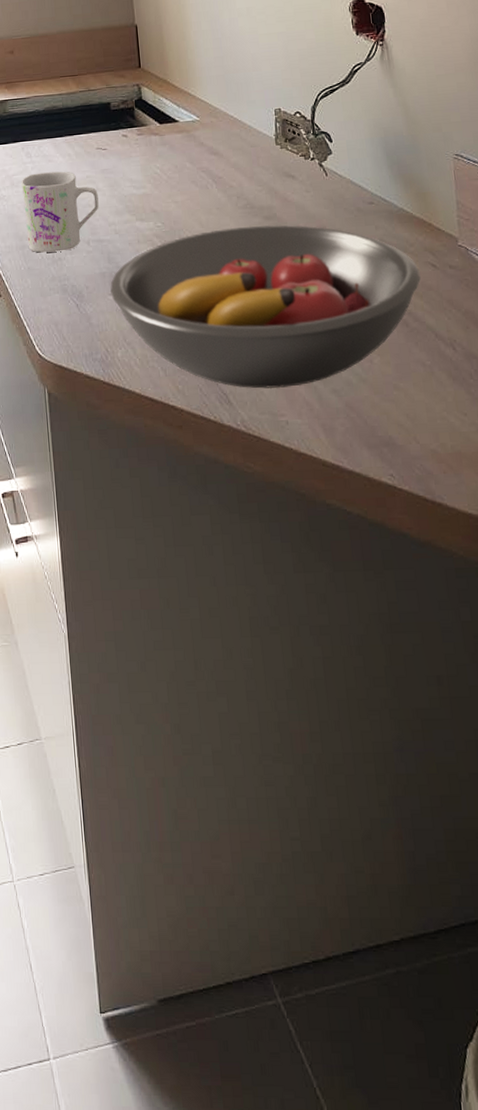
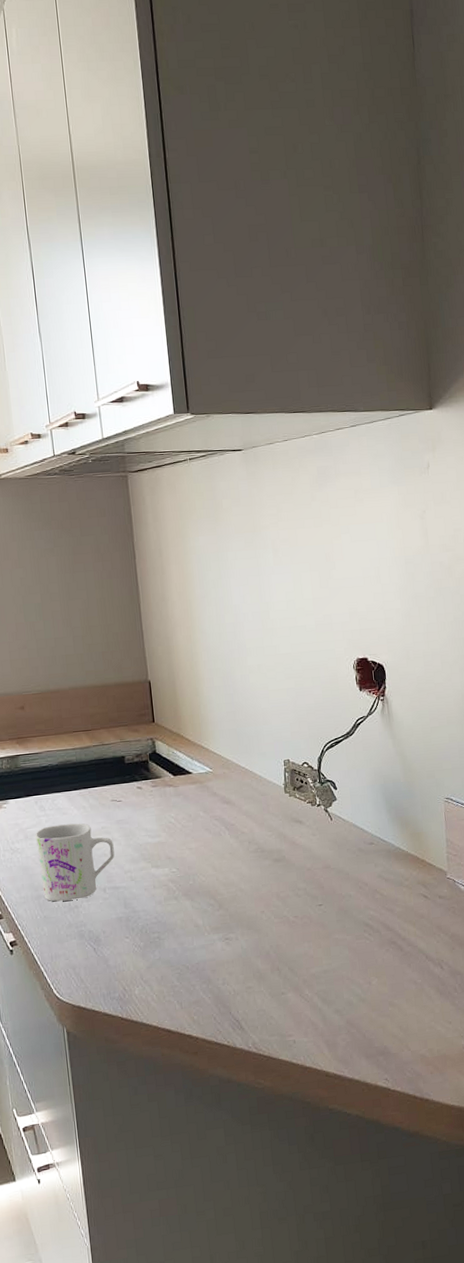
fruit bowl: present [110,224,421,389] -> none [127,866,414,1014]

